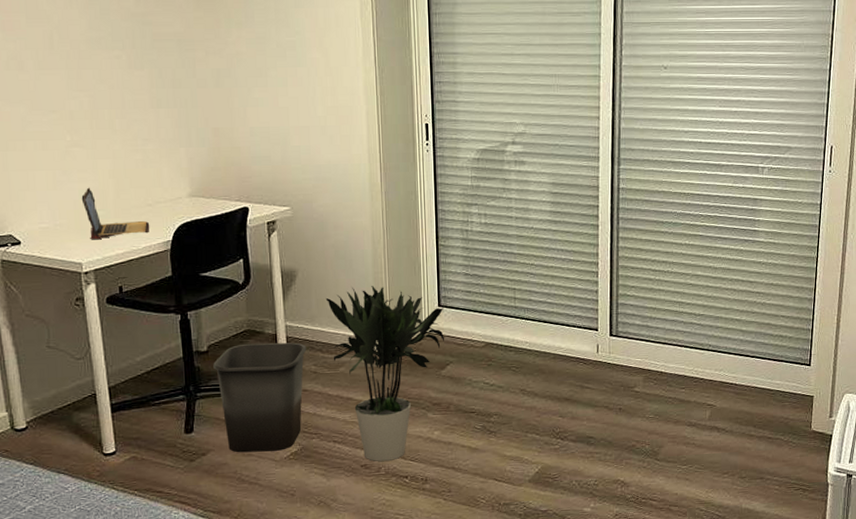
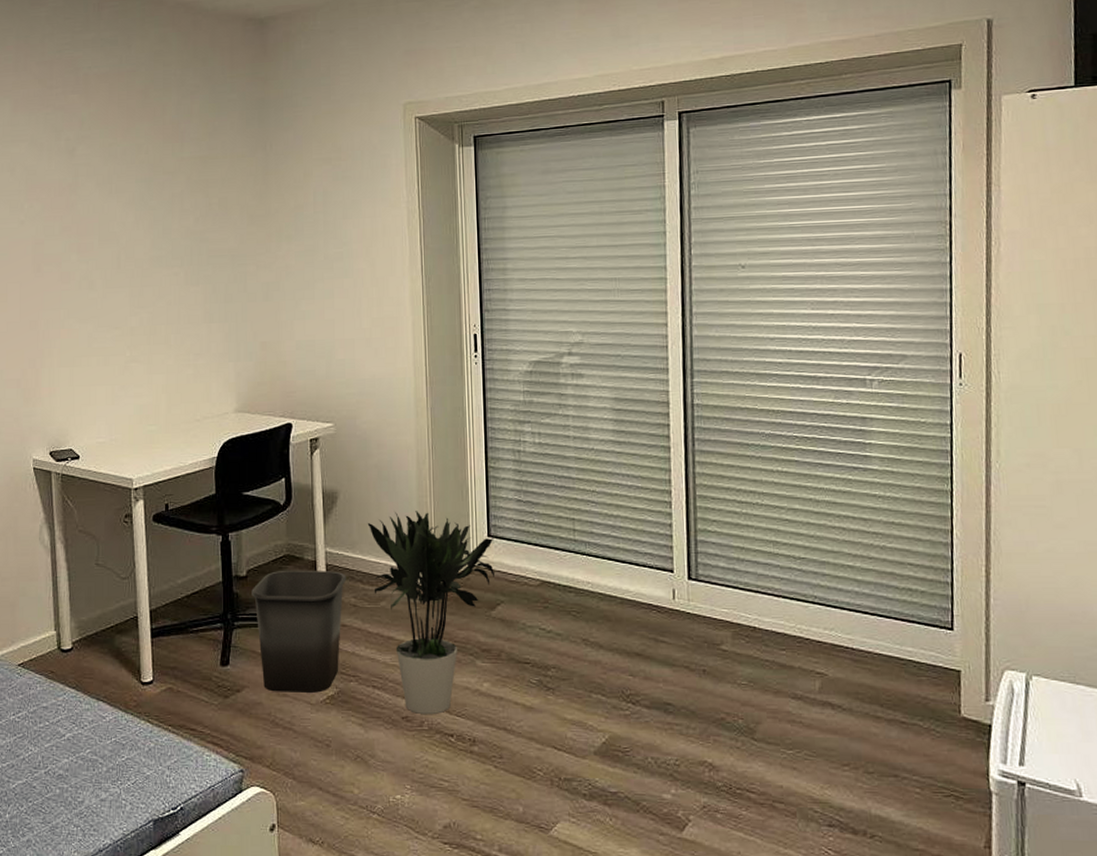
laptop: present [81,187,149,239] -> none [136,402,196,454]

